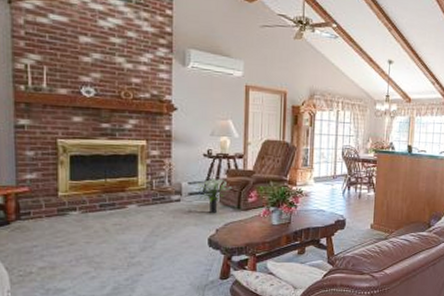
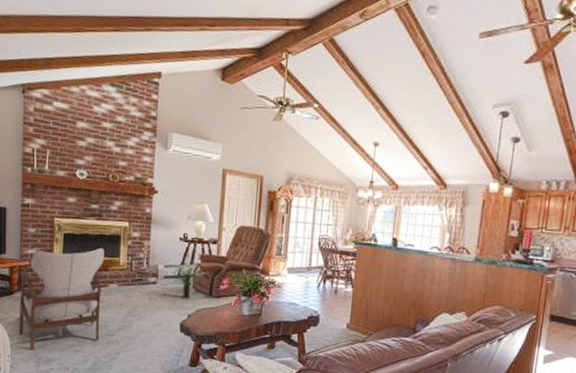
armchair: none [19,168,120,283] -> present [19,247,104,351]

